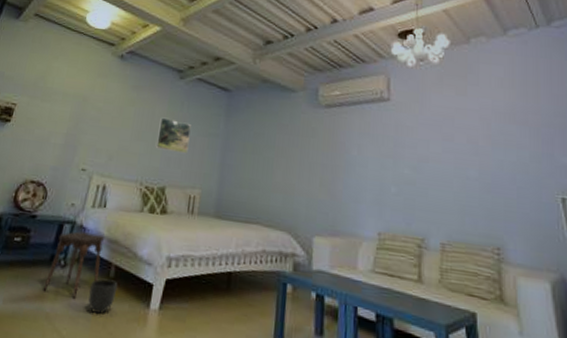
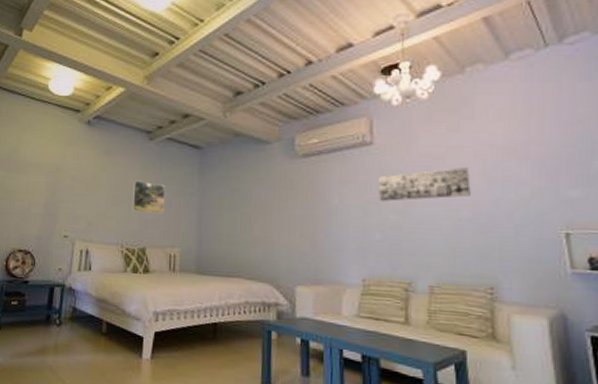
stool: present [43,231,105,298] -> none [43,293,94,352]
planter: present [88,278,118,314] -> none [85,334,111,364]
wall art: none [394,128,477,157] -> present [378,168,471,201]

